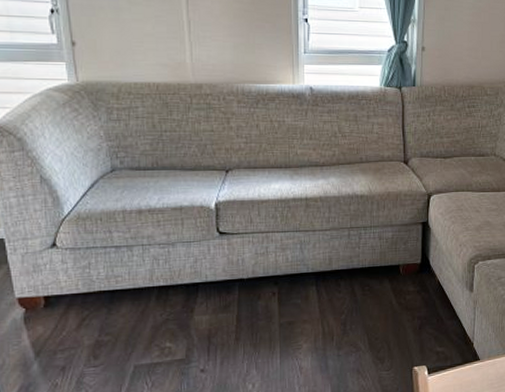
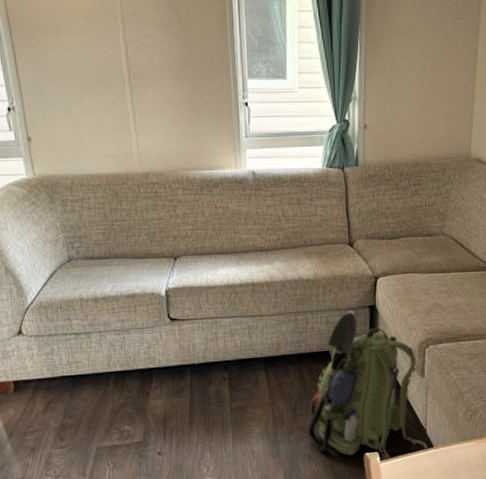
backpack: none [357,226,476,374] -> present [307,310,429,460]

